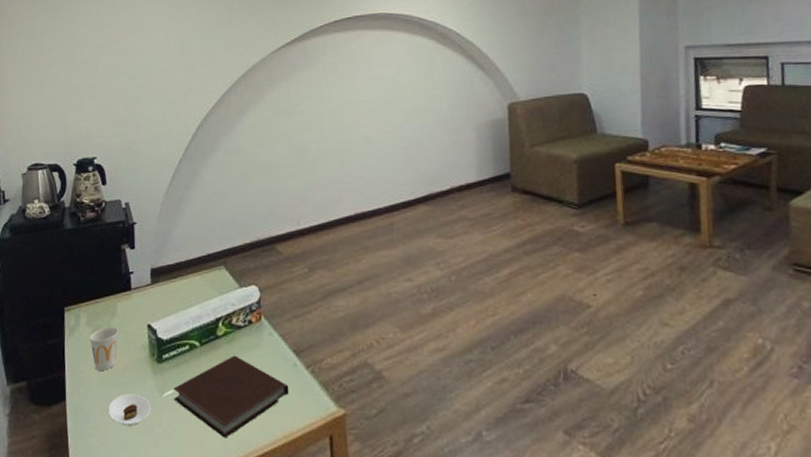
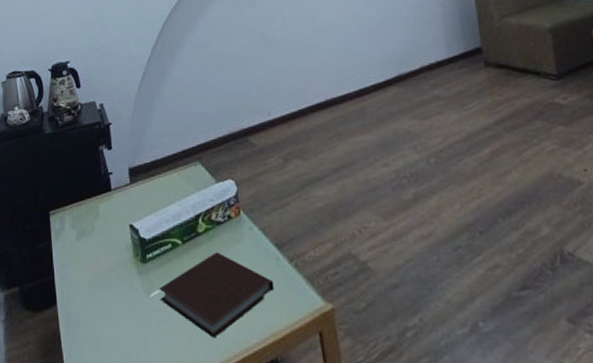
cup: present [89,328,118,372] -> none [74,229,102,274]
saucer: present [109,394,151,426] -> none [98,295,139,329]

